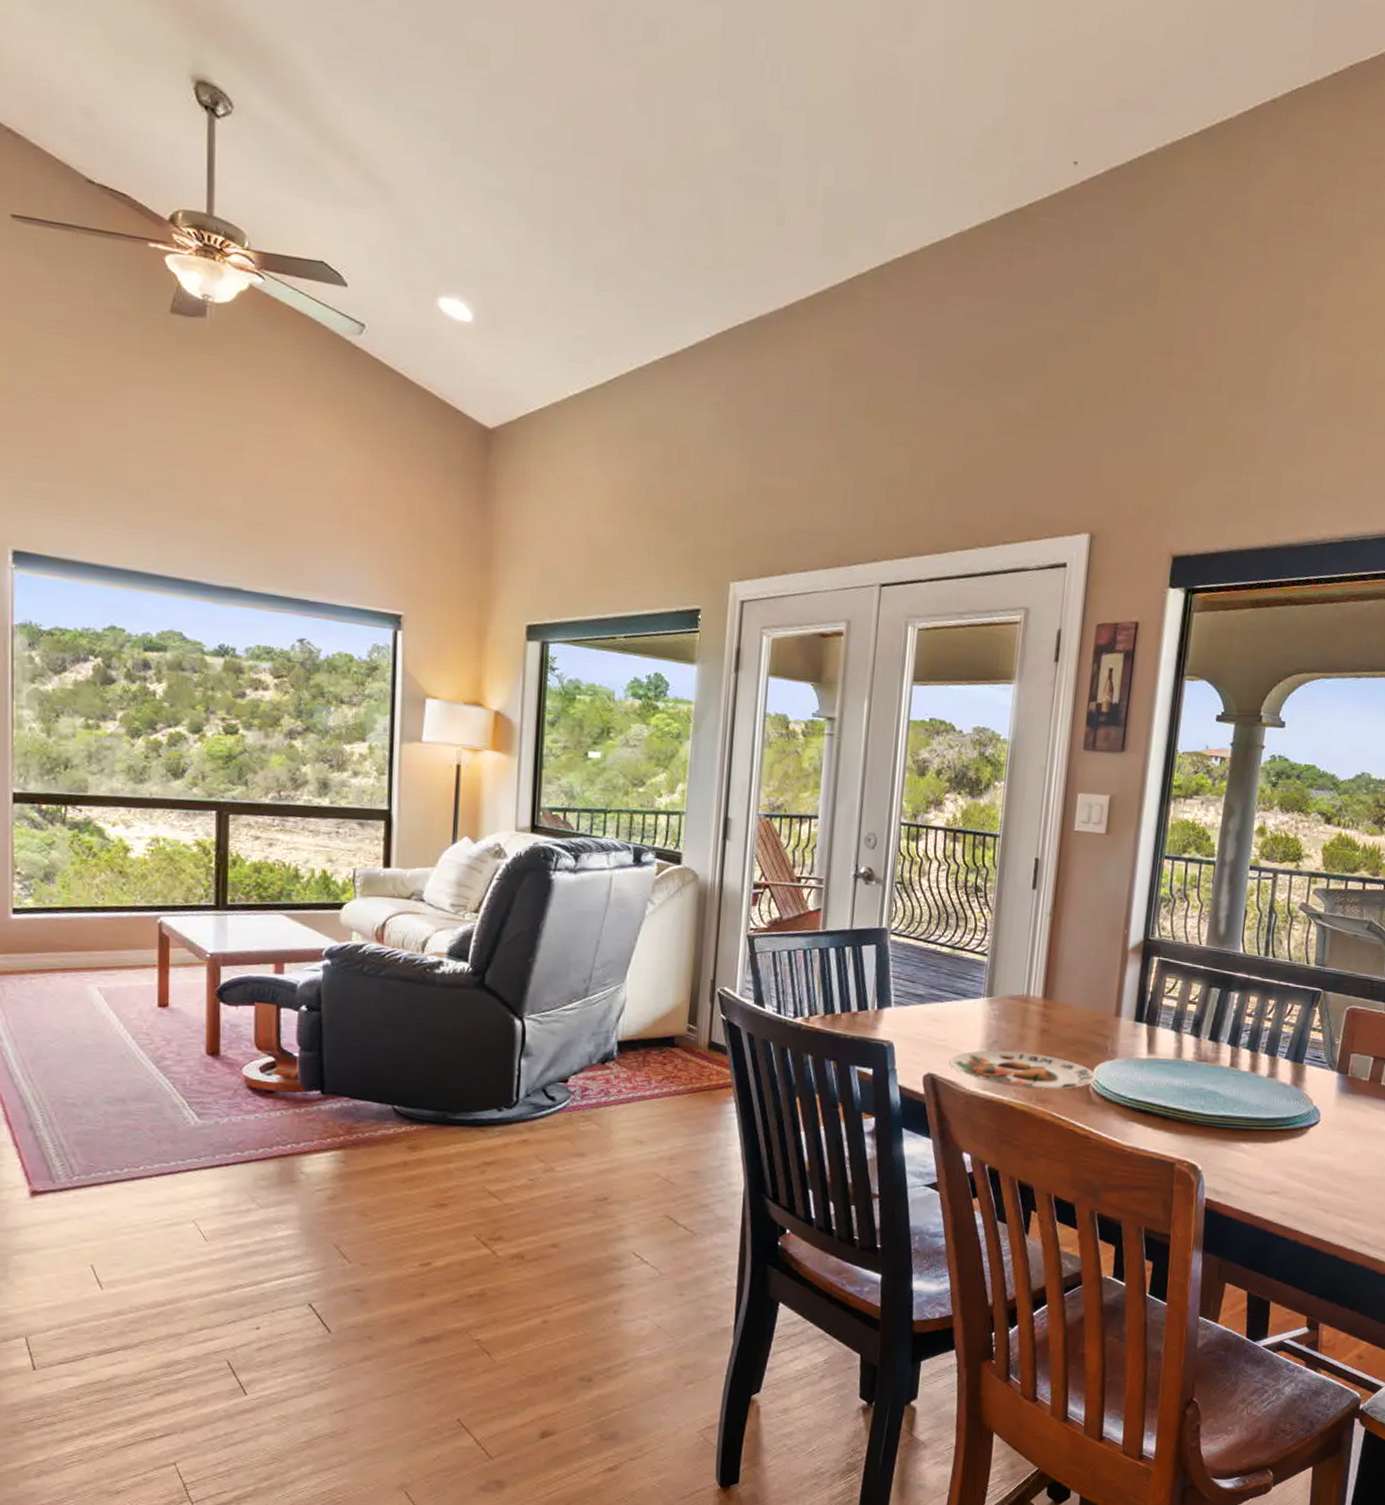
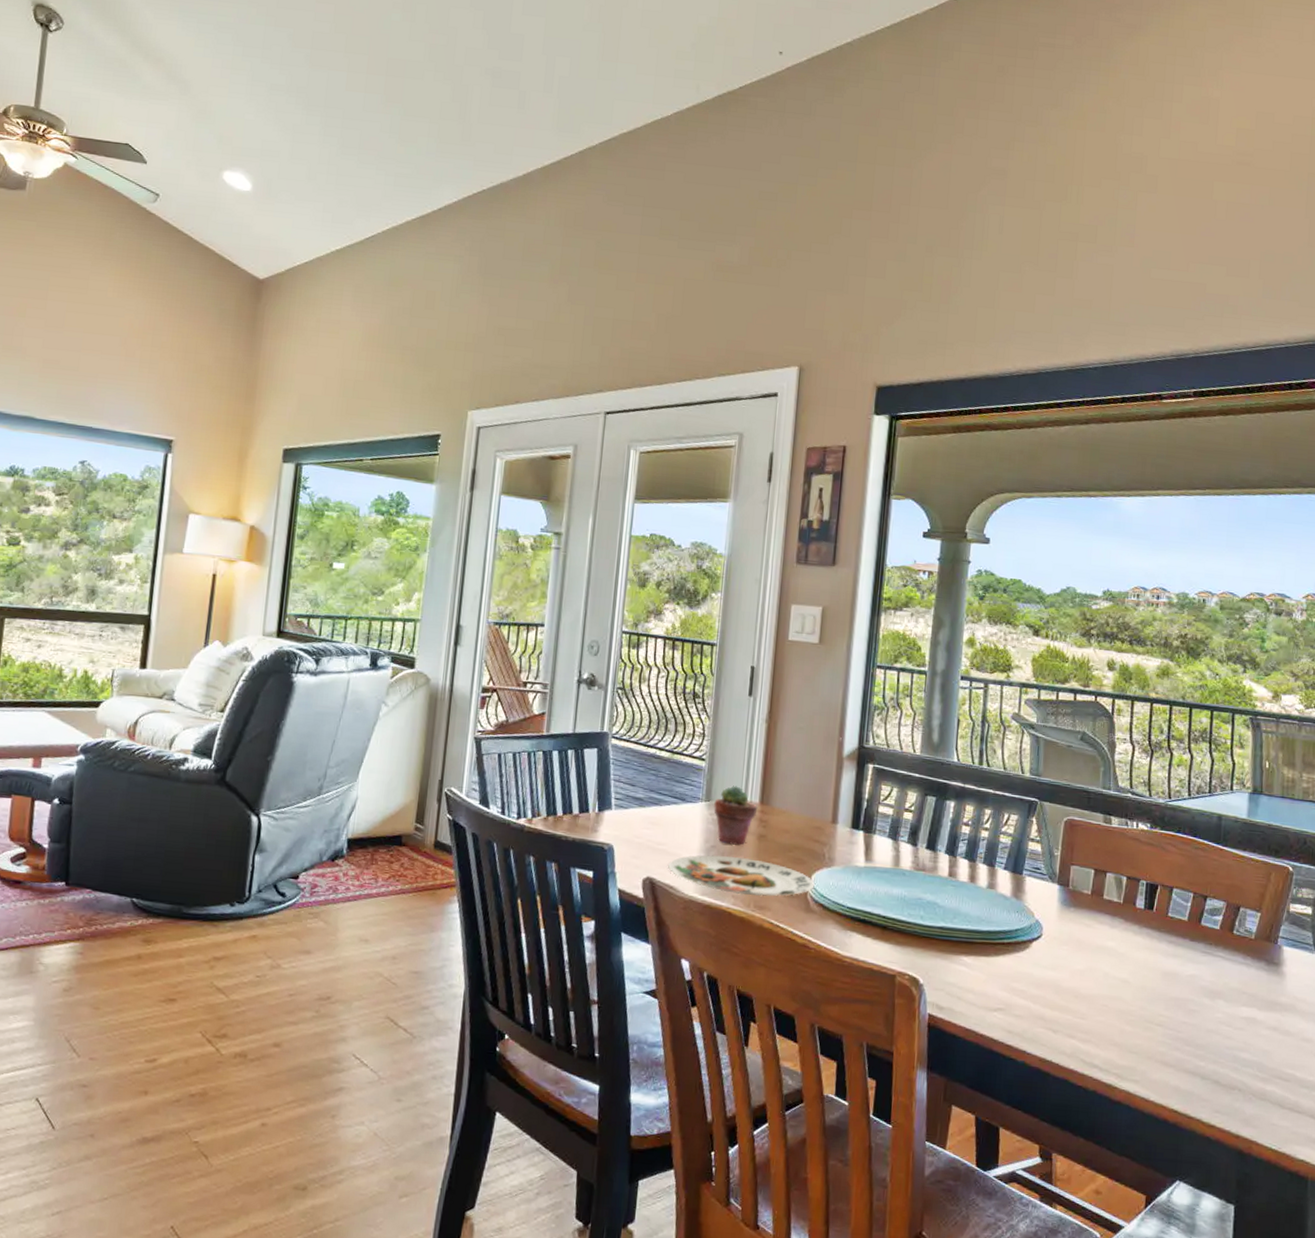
potted succulent: none [996,980,1041,1040] -> present [714,785,758,846]

